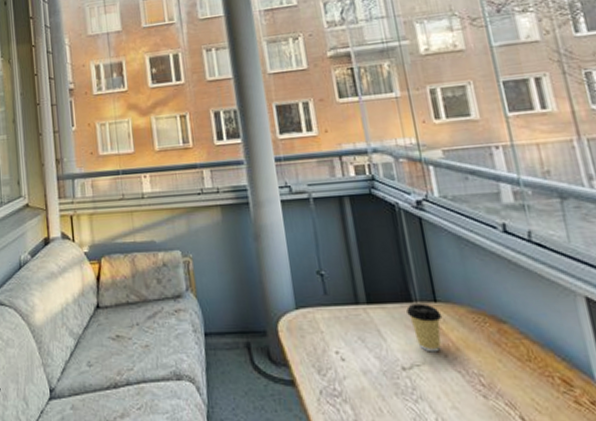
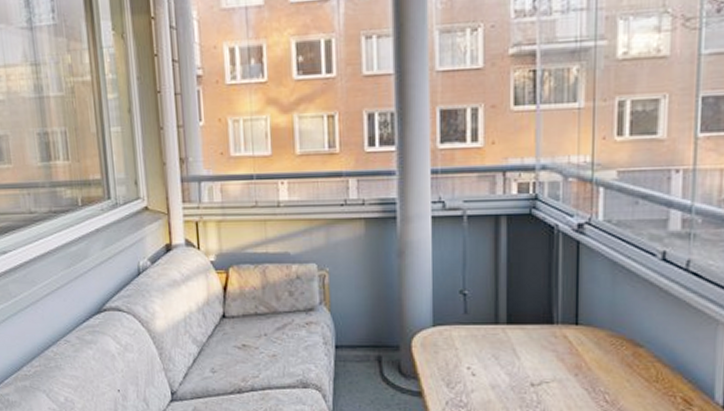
coffee cup: present [406,303,443,352] -> none [546,326,581,371]

